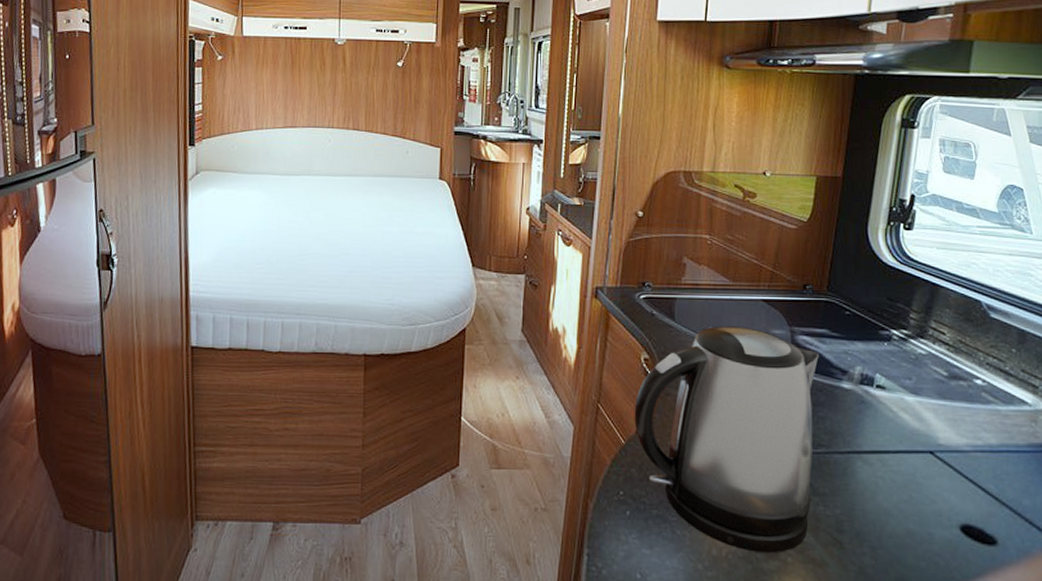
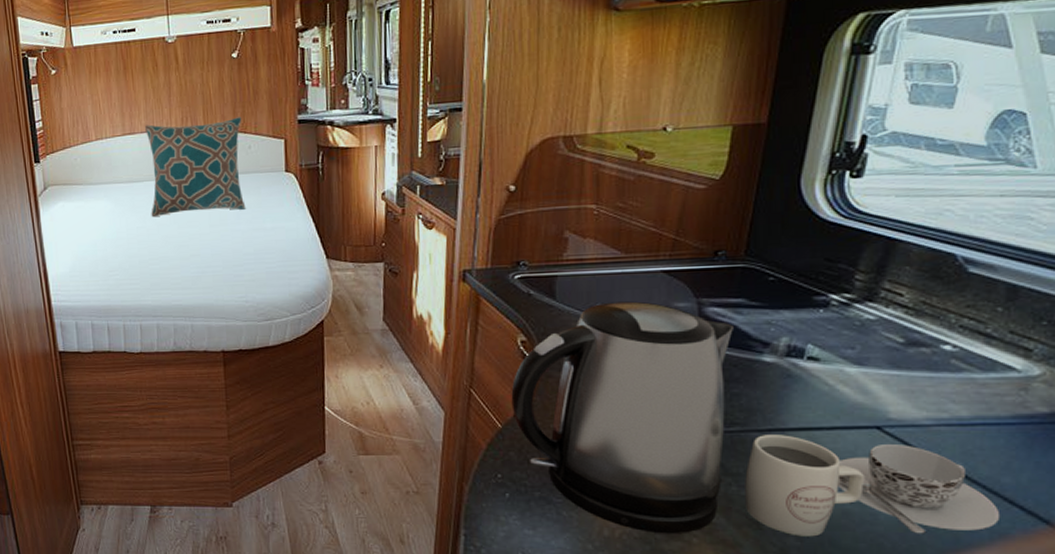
pillow: none [304,120,402,212] -> present [144,117,246,217]
mug: none [829,457,923,556] -> present [745,435,866,537]
teacup: none [902,467,1024,553] -> present [837,443,1001,534]

